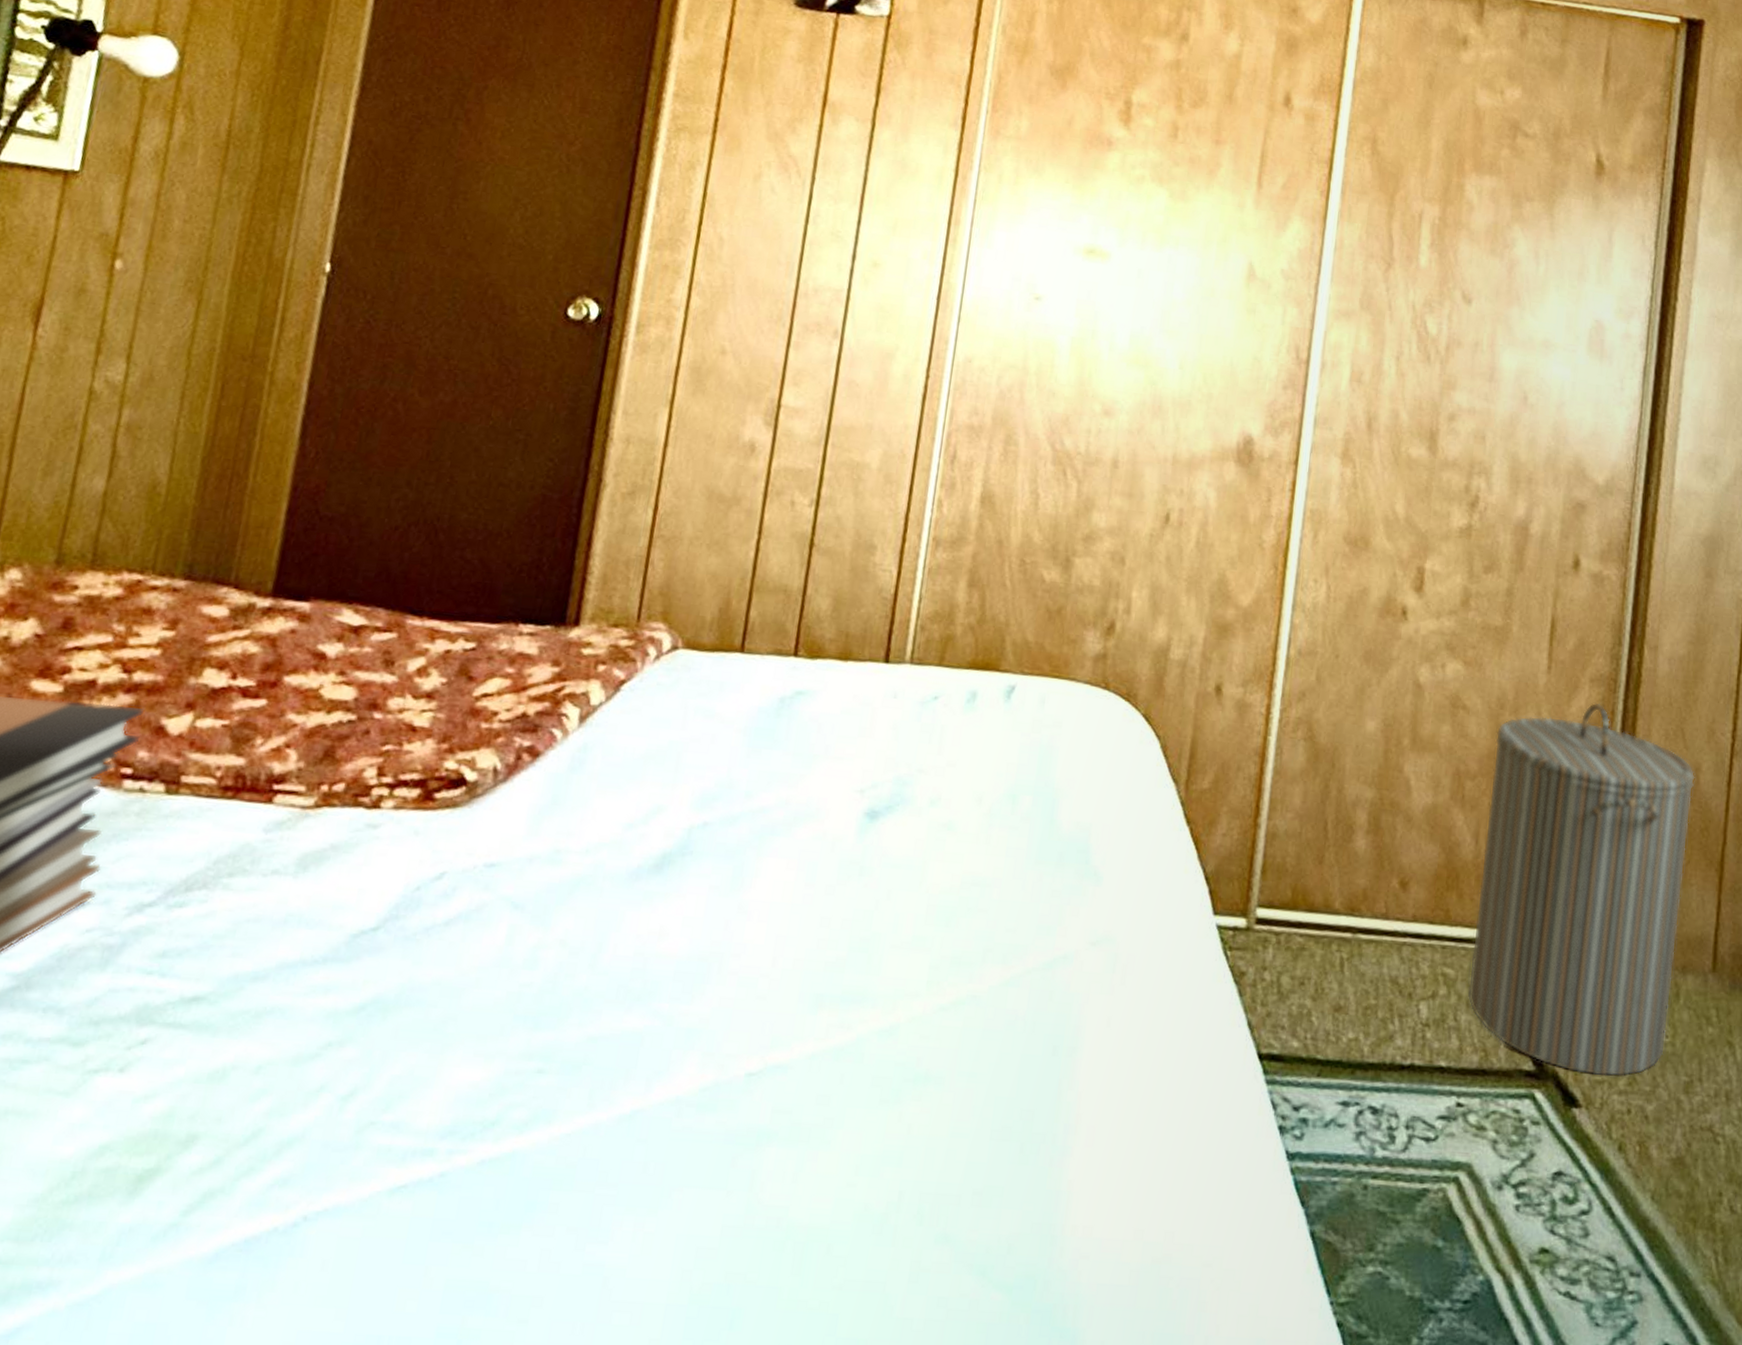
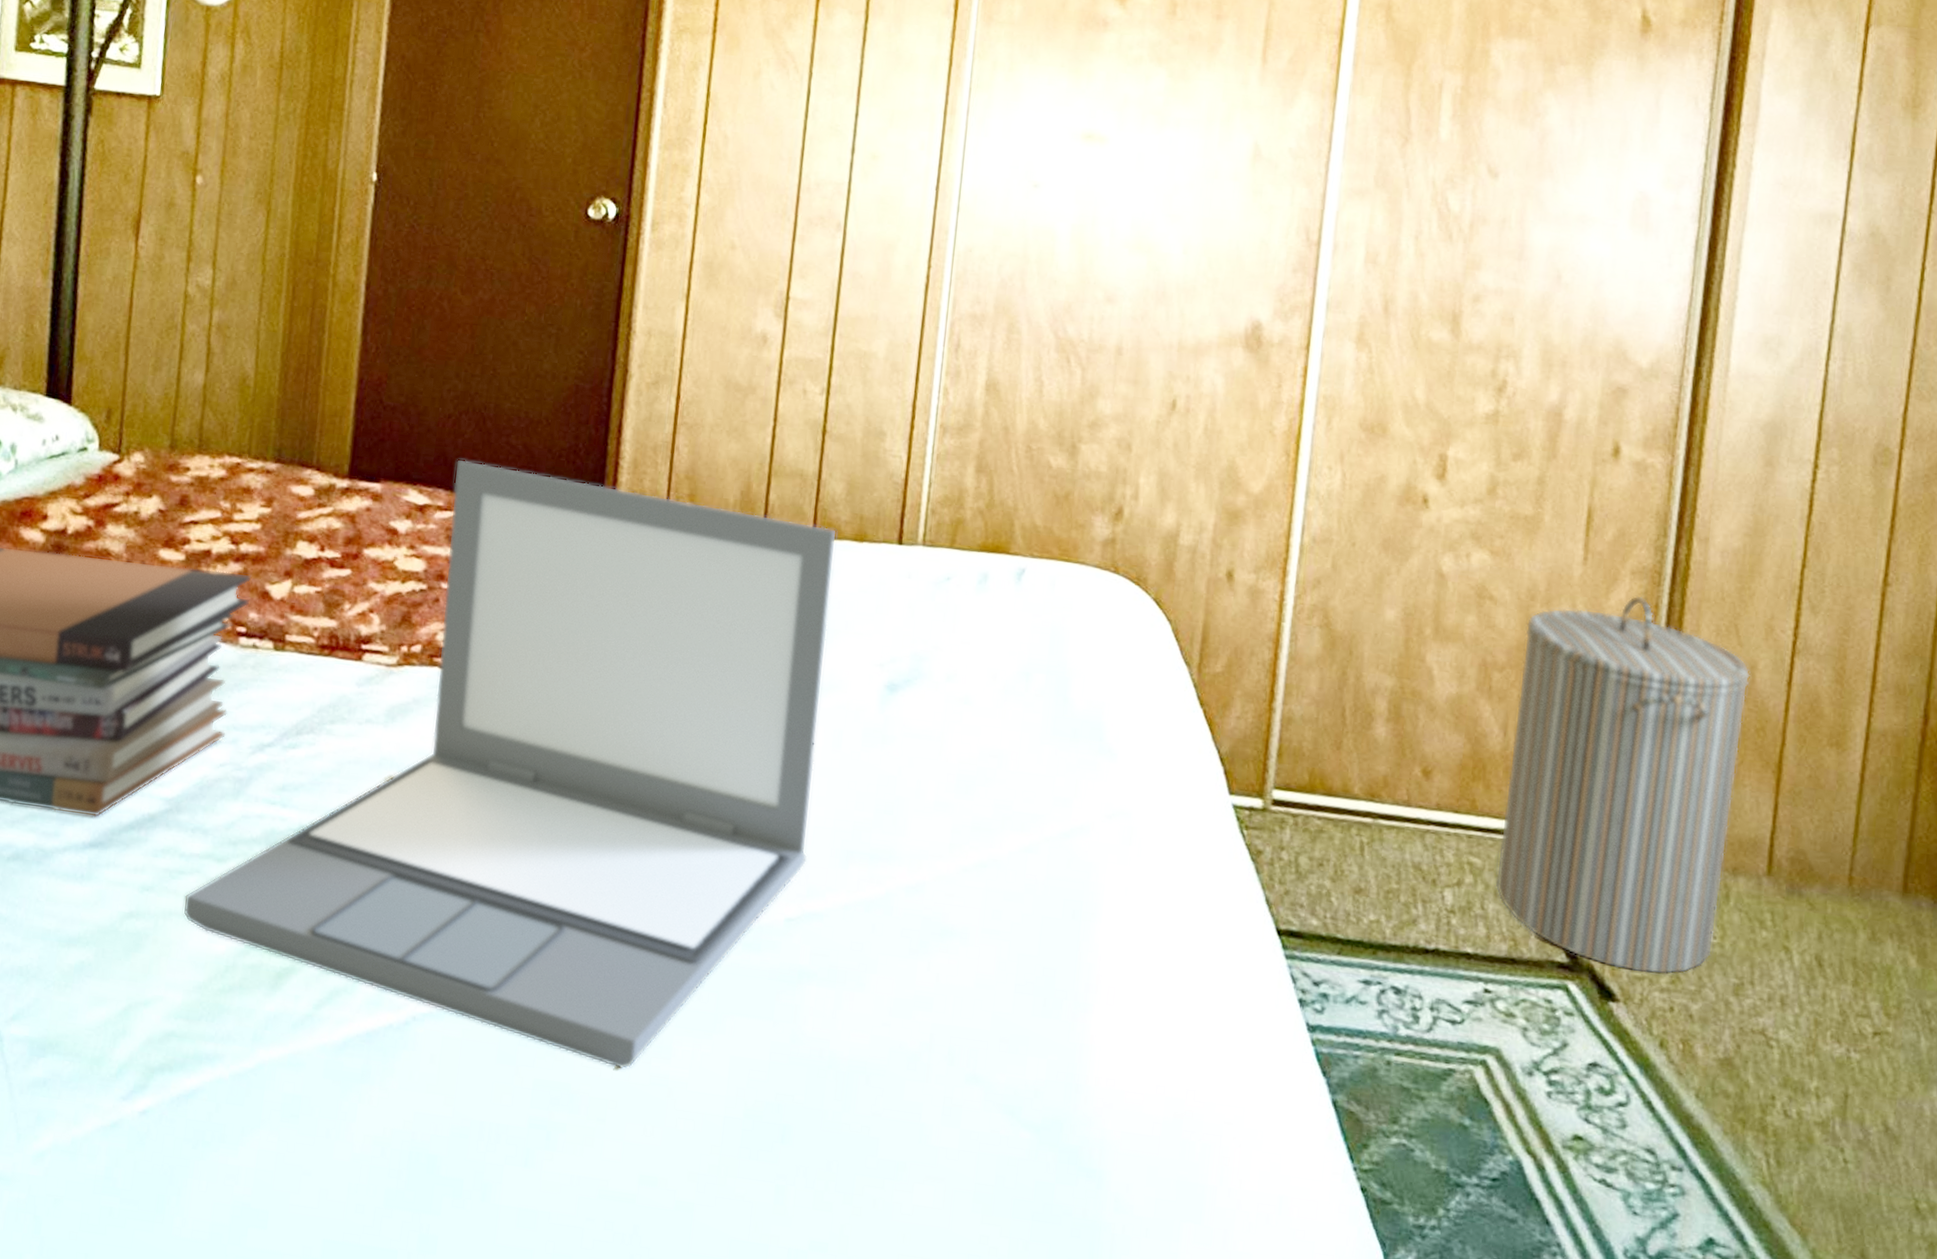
laptop: none [22,576,821,1260] -> present [182,460,837,1070]

